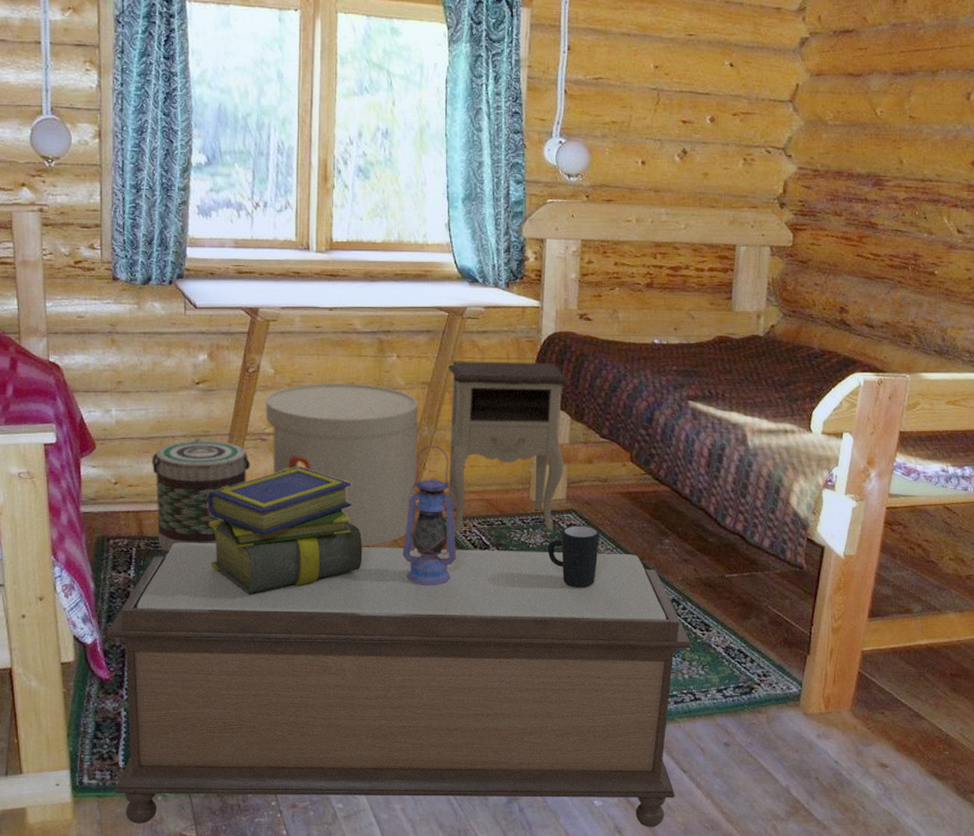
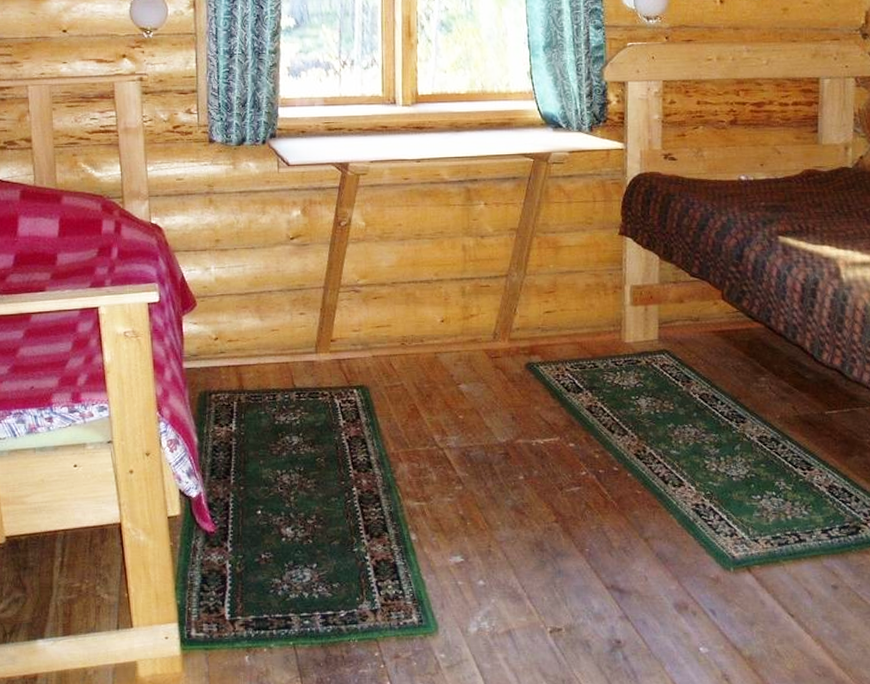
bench: present [107,542,691,828] -> none [211,393,793,676]
basket: present [152,437,251,552] -> none [250,291,345,405]
stack of books: present [207,466,363,593] -> none [304,316,457,444]
side table: present [265,383,418,546] -> none [358,232,508,393]
lantern: present [402,445,457,587] -> none [496,291,551,432]
nightstand: present [447,361,569,531] -> none [534,203,657,375]
mug: present [547,526,601,588] -> none [641,366,695,429]

